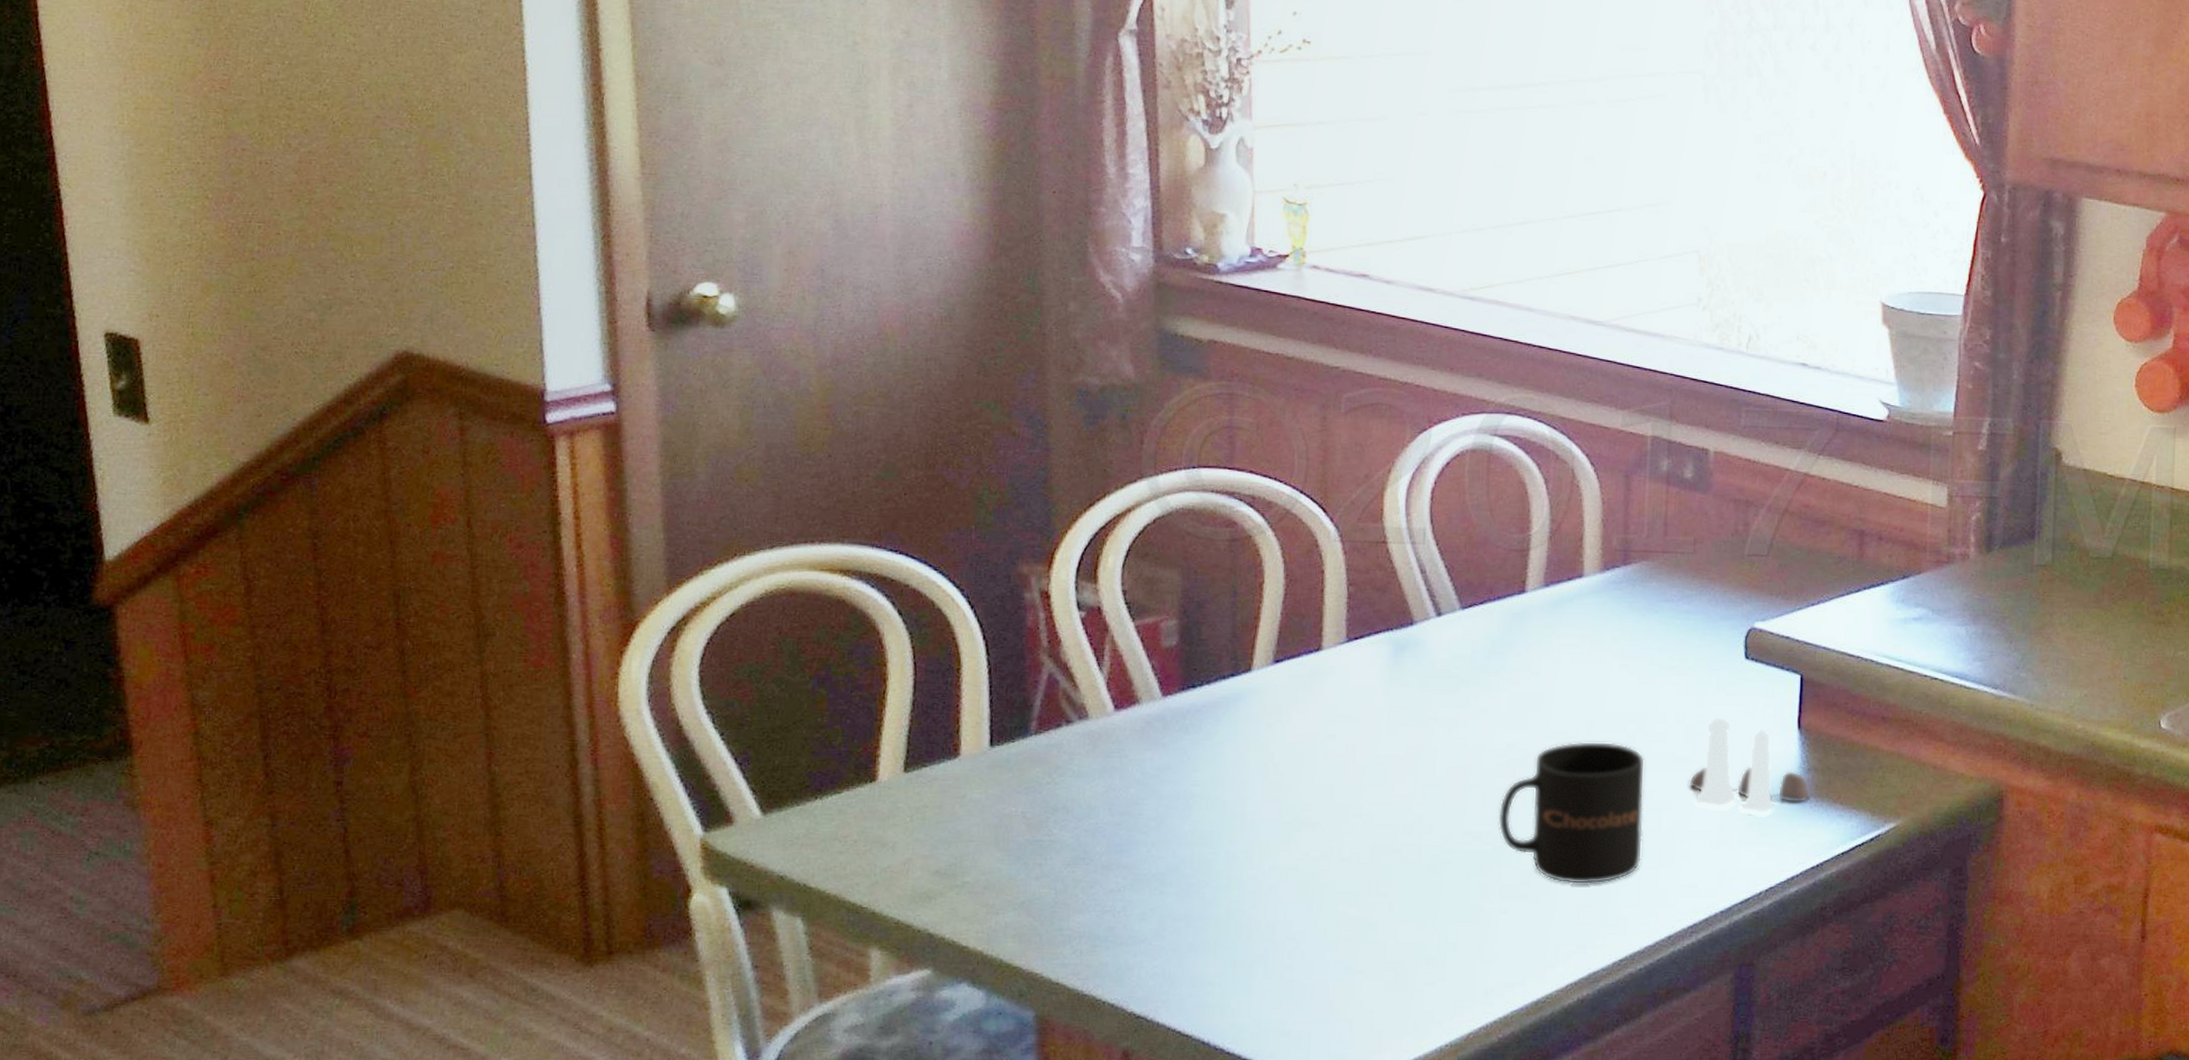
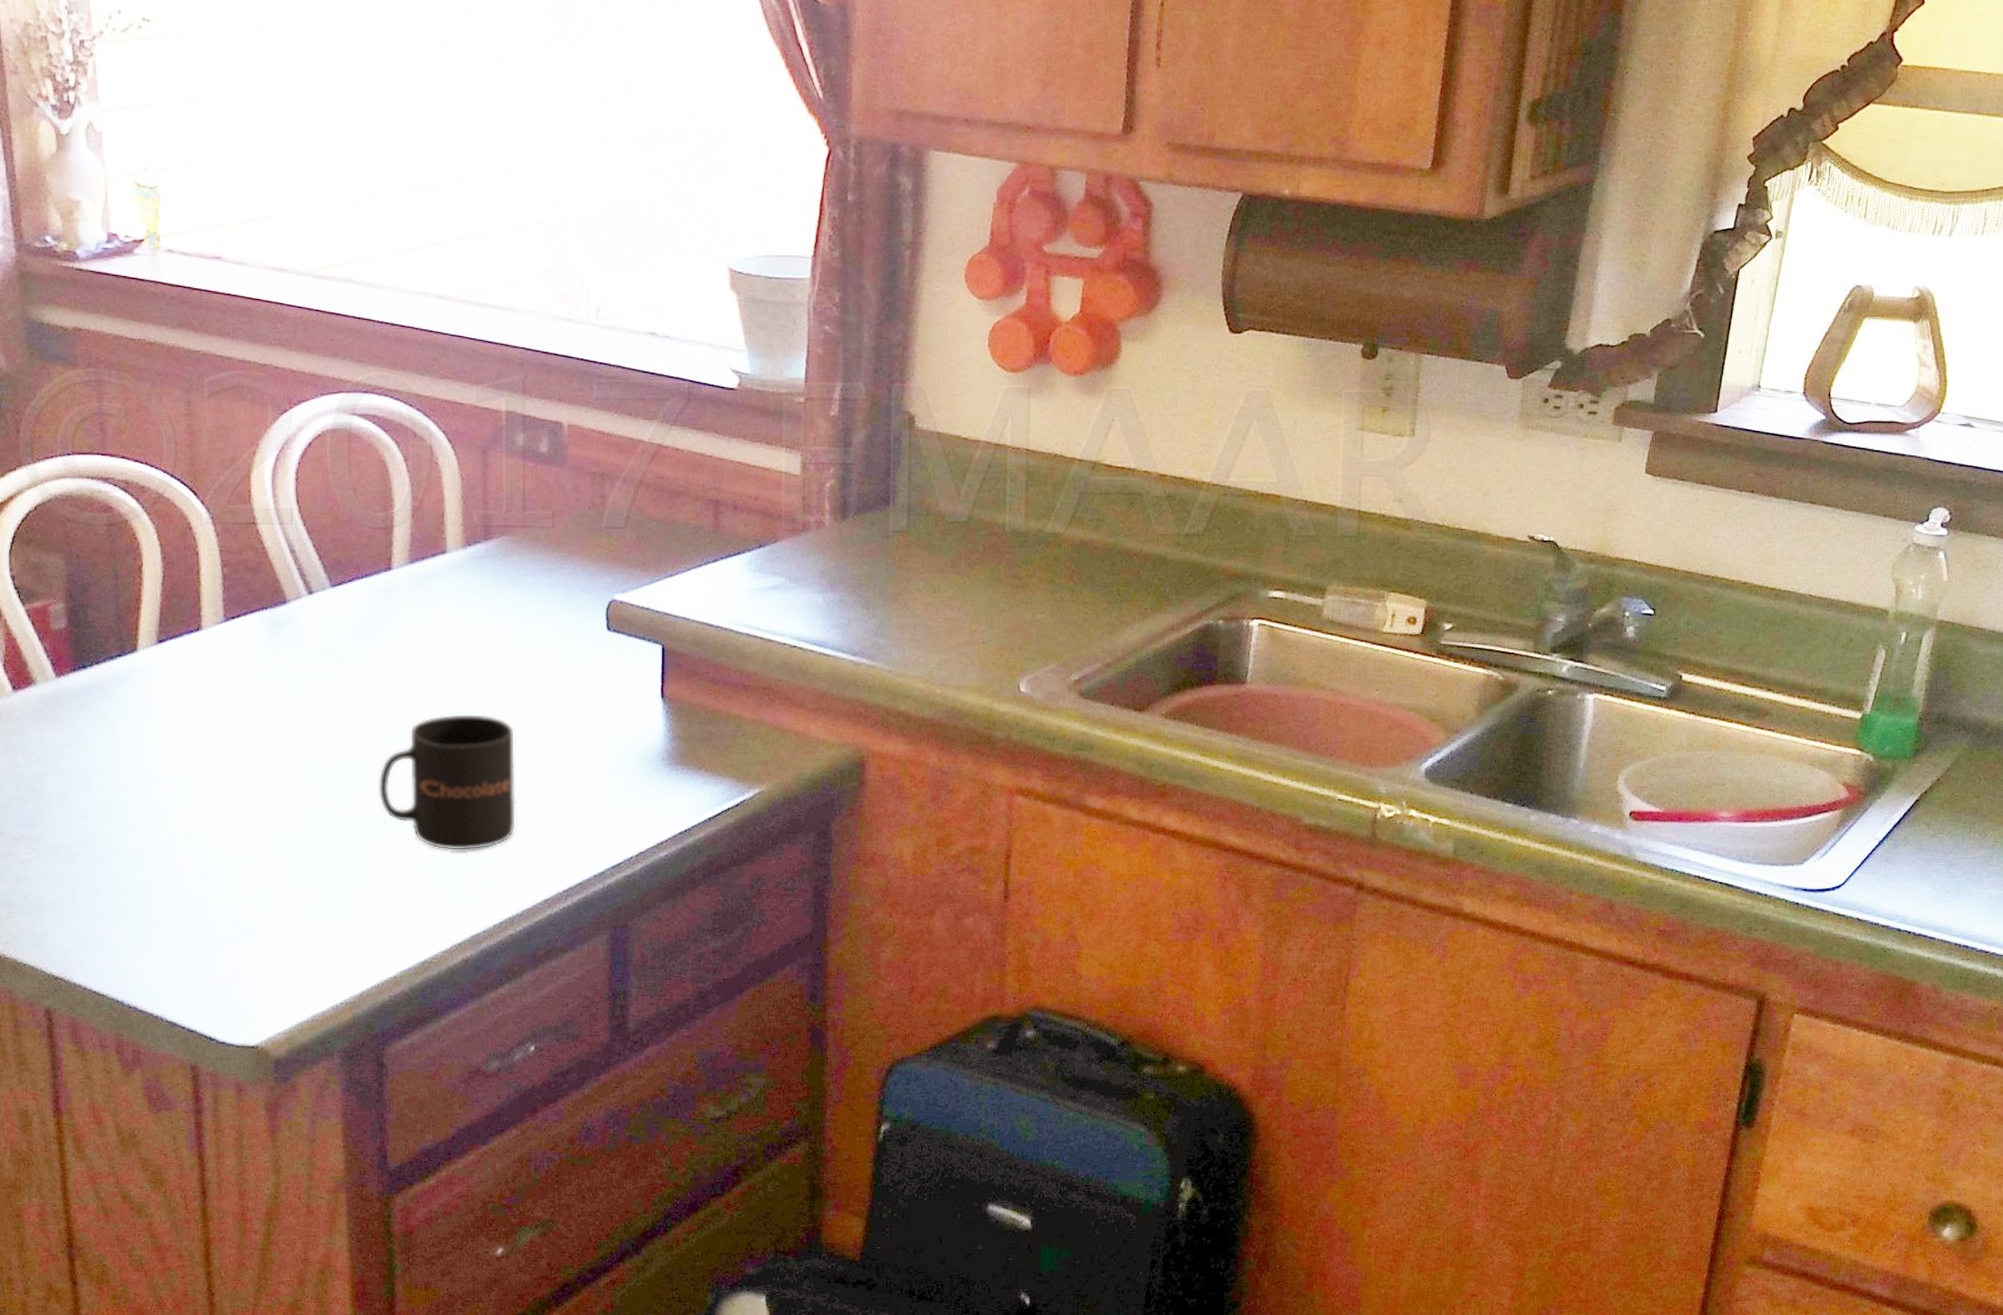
salt and pepper shaker set: present [1689,716,1810,814] -> none [558,687,675,781]

